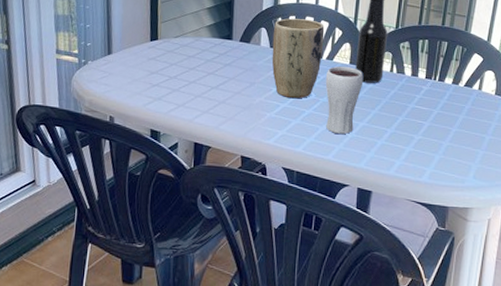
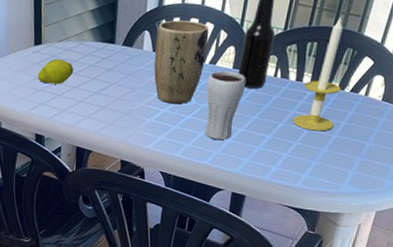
fruit: none [153,53,191,79] -> present [37,58,74,84]
candle: none [413,17,455,125] -> present [293,17,343,132]

